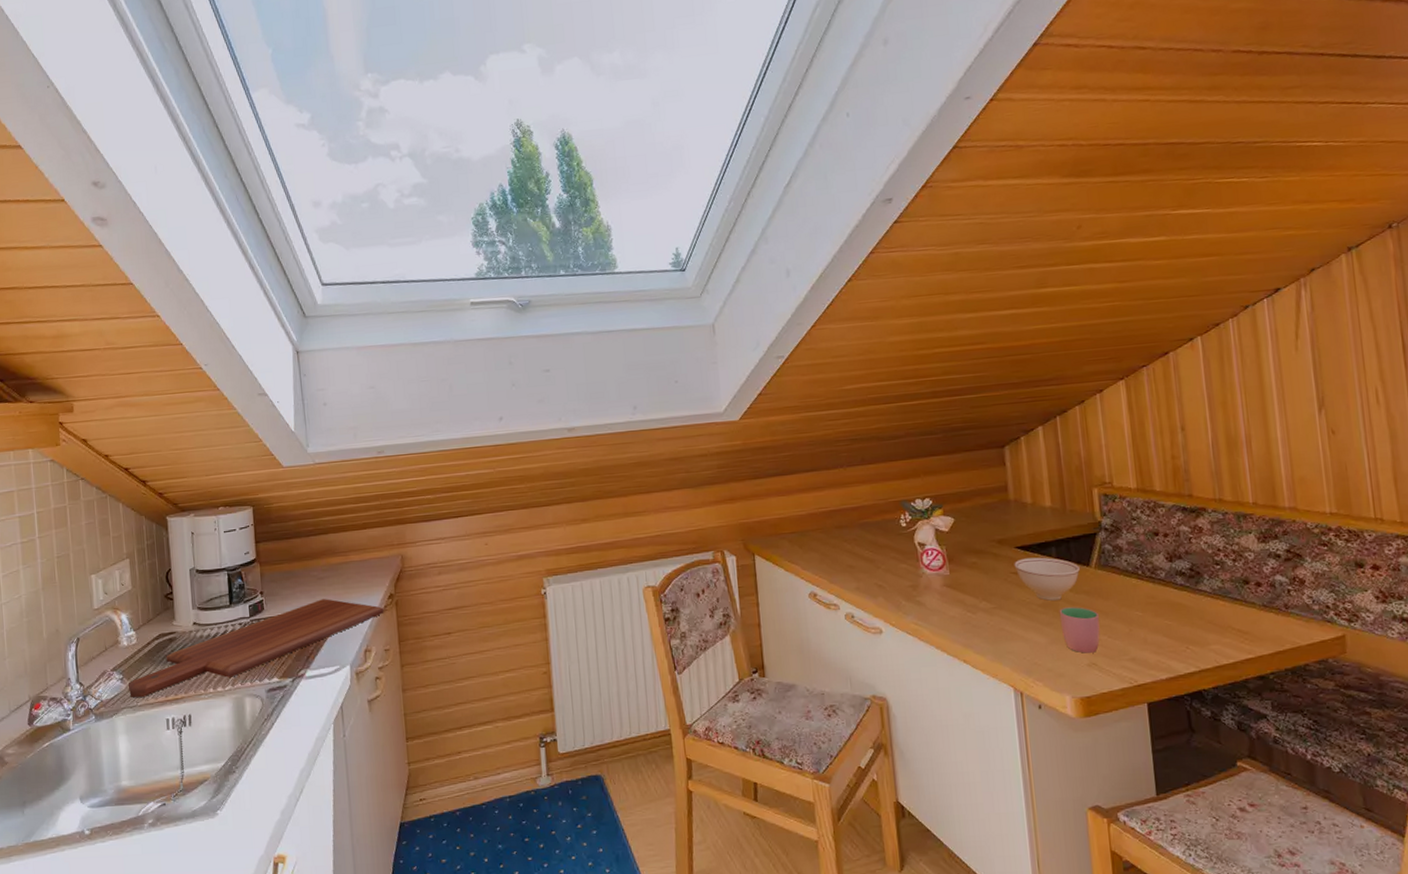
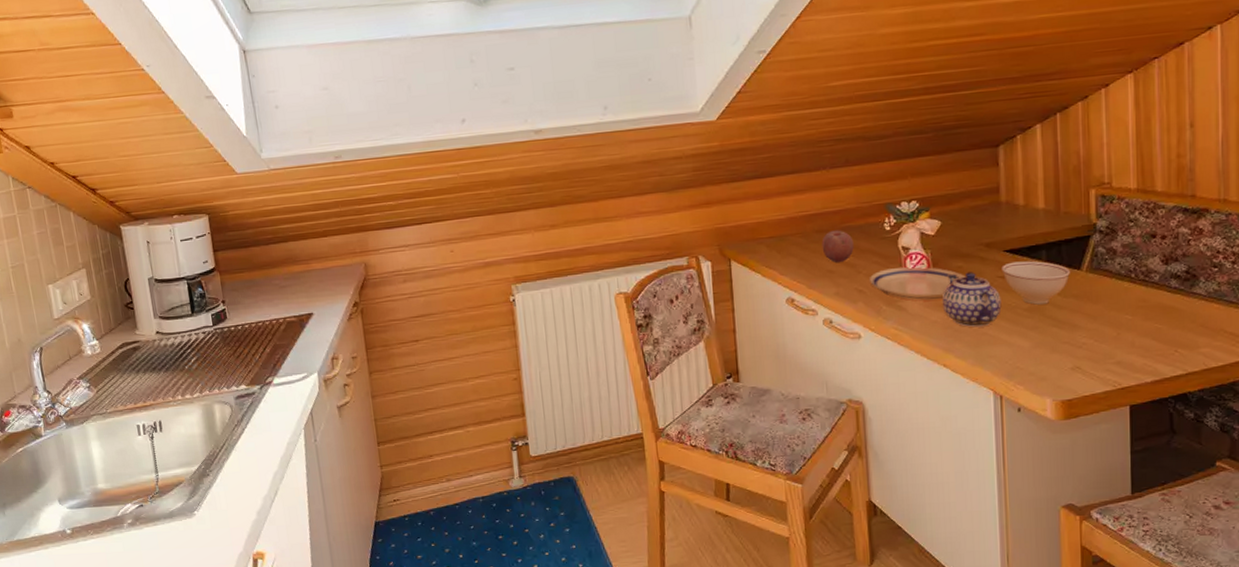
cutting board: present [127,599,384,697] -> none [95,307,350,405]
fruit: none [841,526,873,559] -> present [821,230,854,263]
plate: none [887,562,981,597] -> present [869,266,966,301]
teapot: none [958,568,1017,623] -> present [941,272,1002,328]
cup: present [1059,607,1101,653] -> none [1045,311,1088,357]

